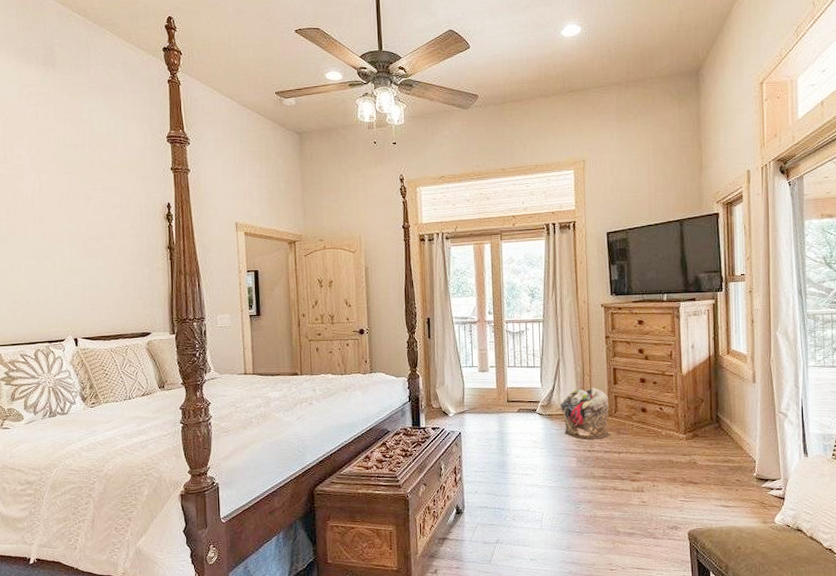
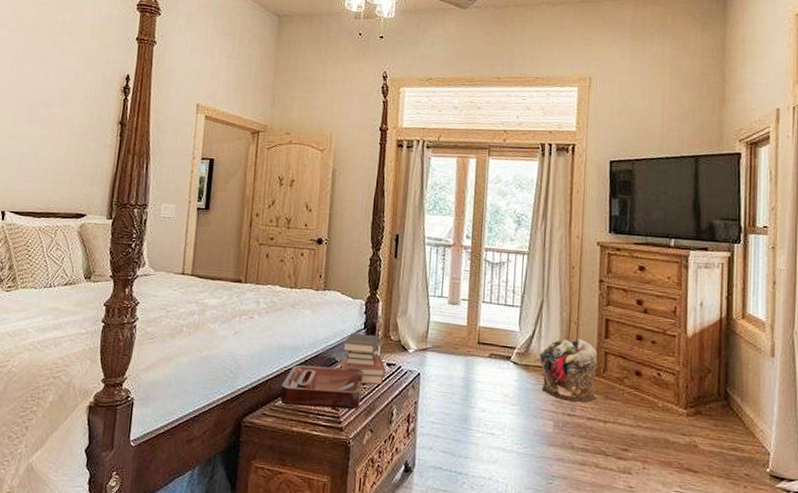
decorative tray: none [344,436,414,473] -> present [280,365,364,410]
books: none [393,405,432,447] -> present [342,333,386,385]

